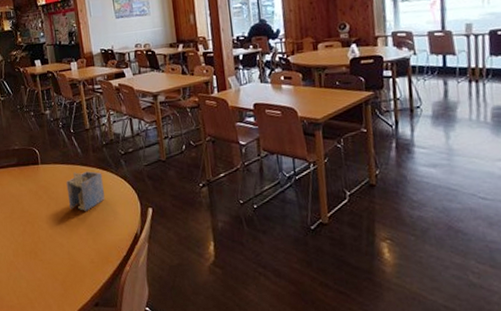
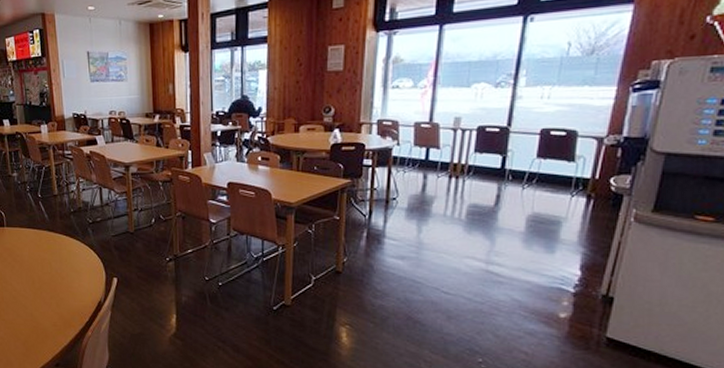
napkin holder: present [66,171,105,211] -> none [32,237,70,276]

